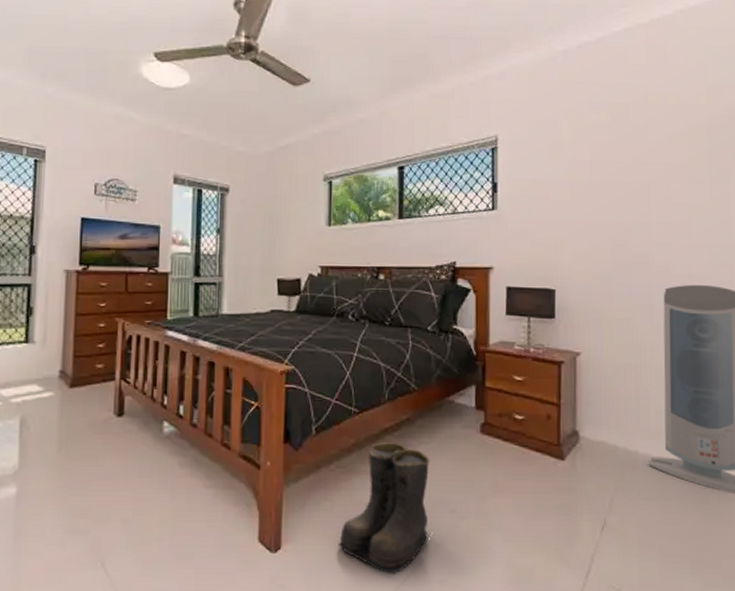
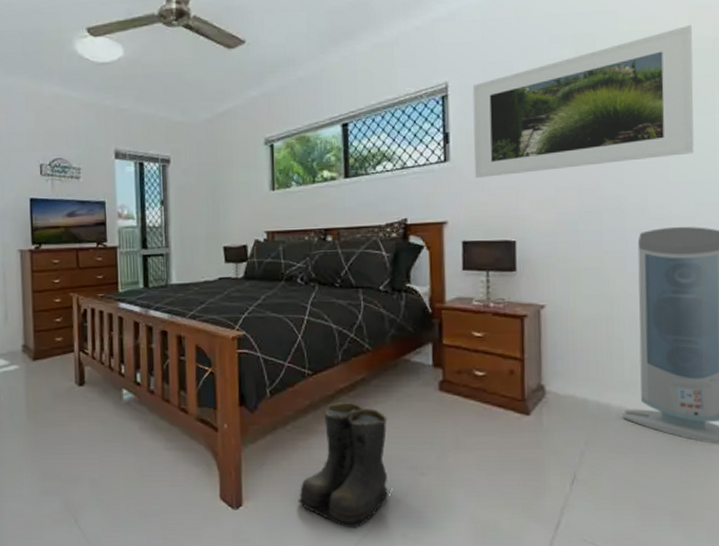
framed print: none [519,102,712,228] -> present [472,24,694,178]

